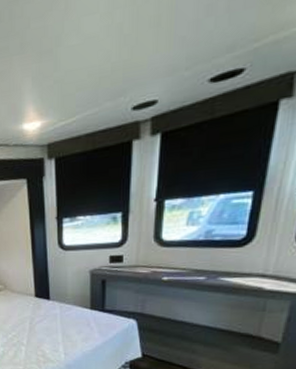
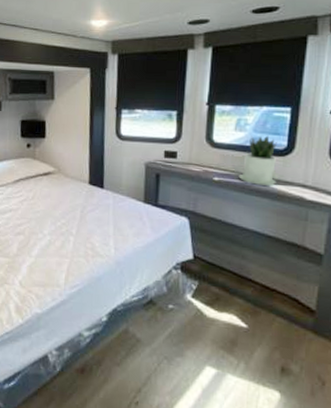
planter: none [190,226,236,280] -> present [238,135,278,186]

